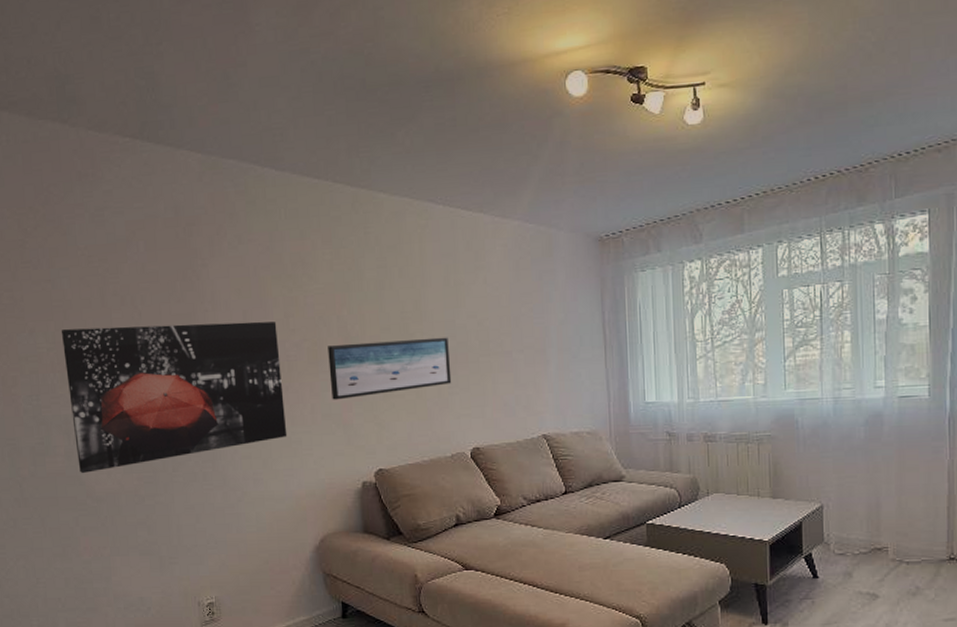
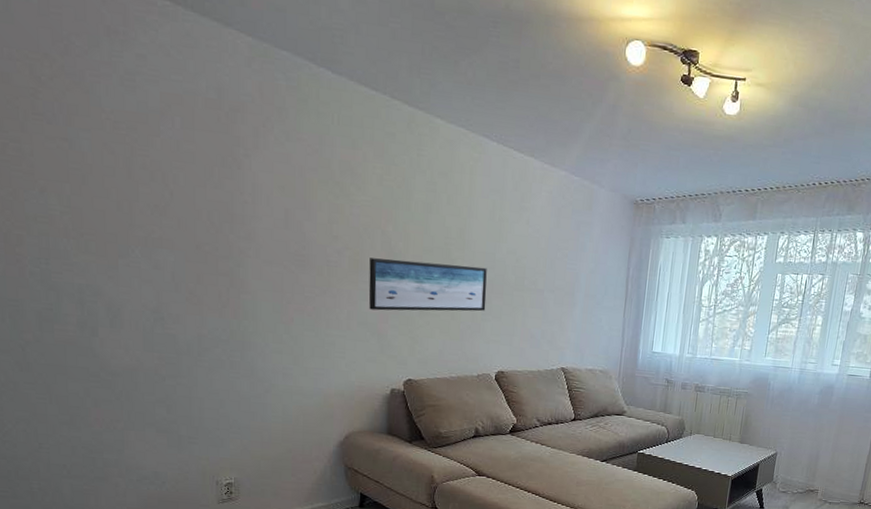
wall art: present [61,321,288,474] -> none [78,195,321,346]

